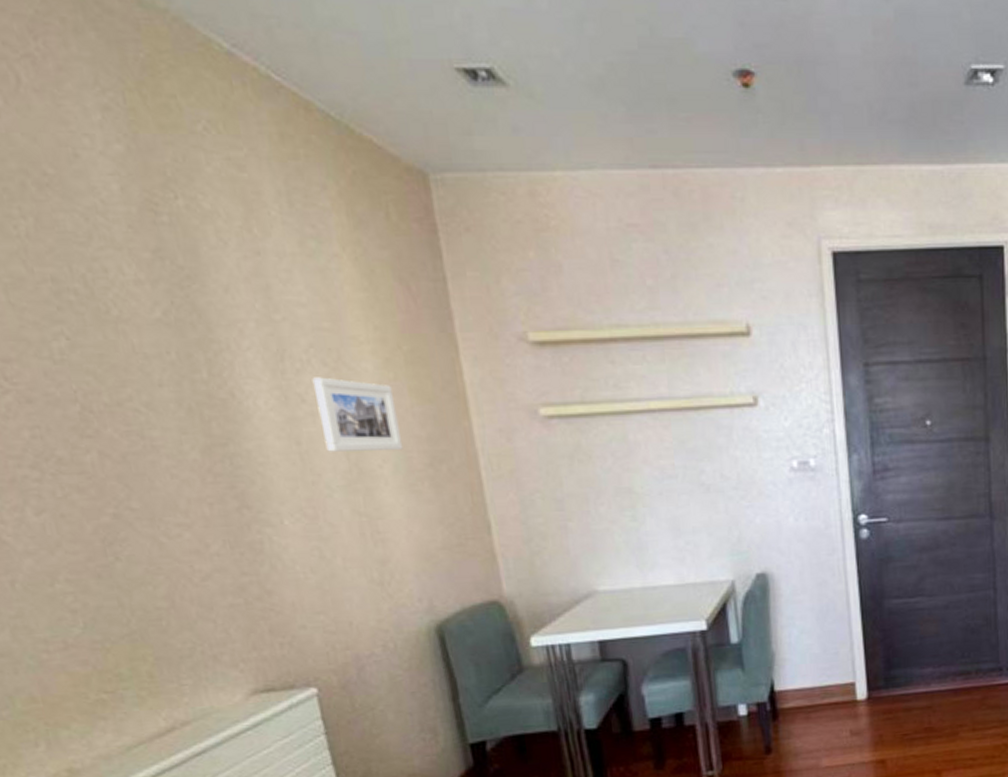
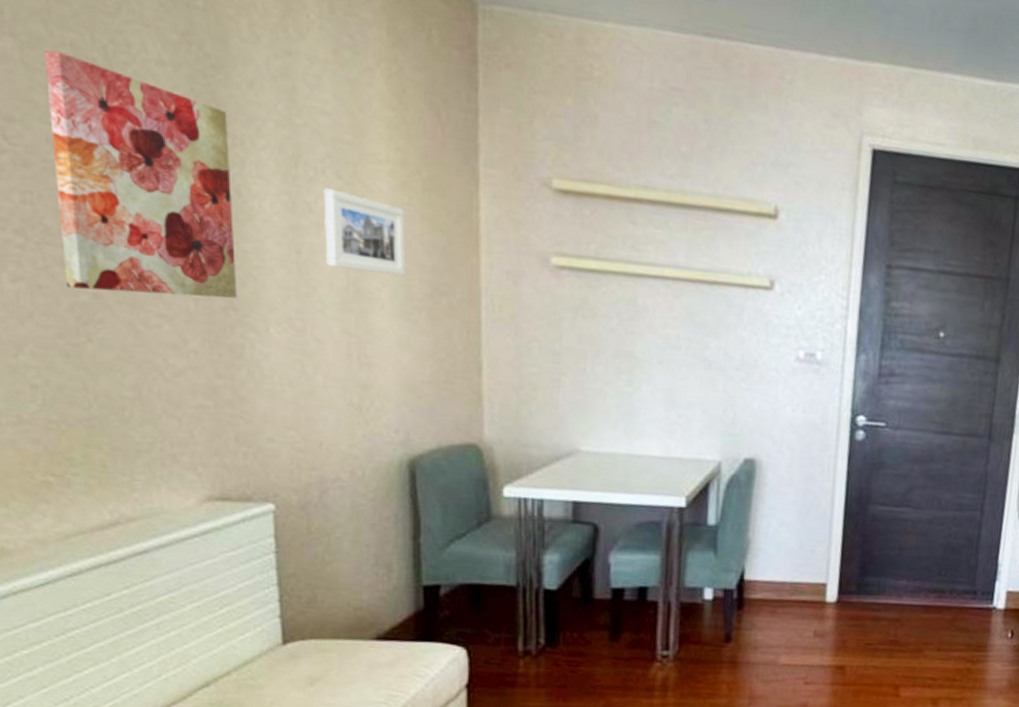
wall art: none [27,287,249,513] -> present [43,49,238,298]

